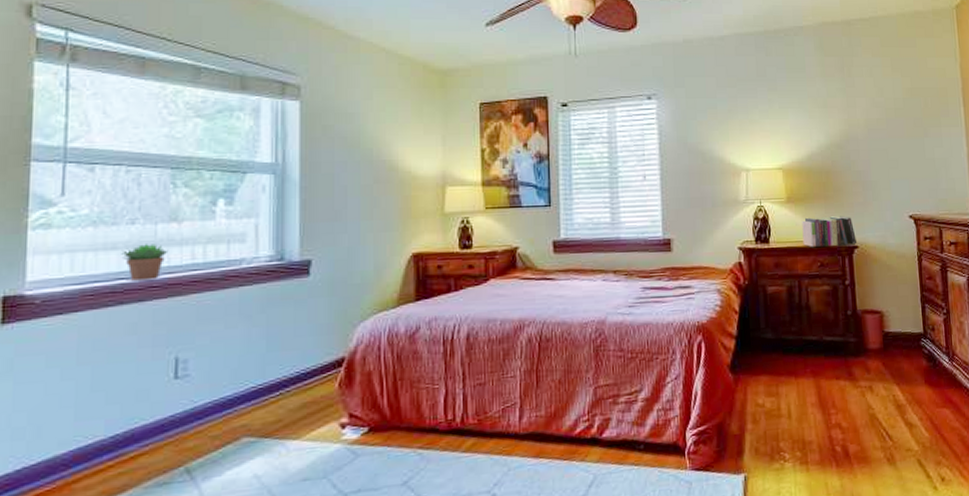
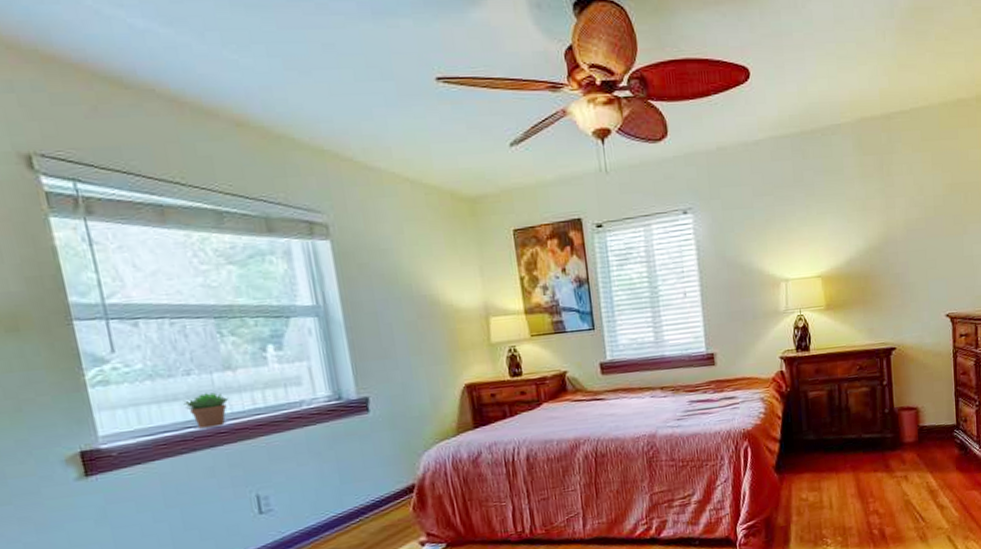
books: present [802,216,858,248] -> none [841,319,895,353]

